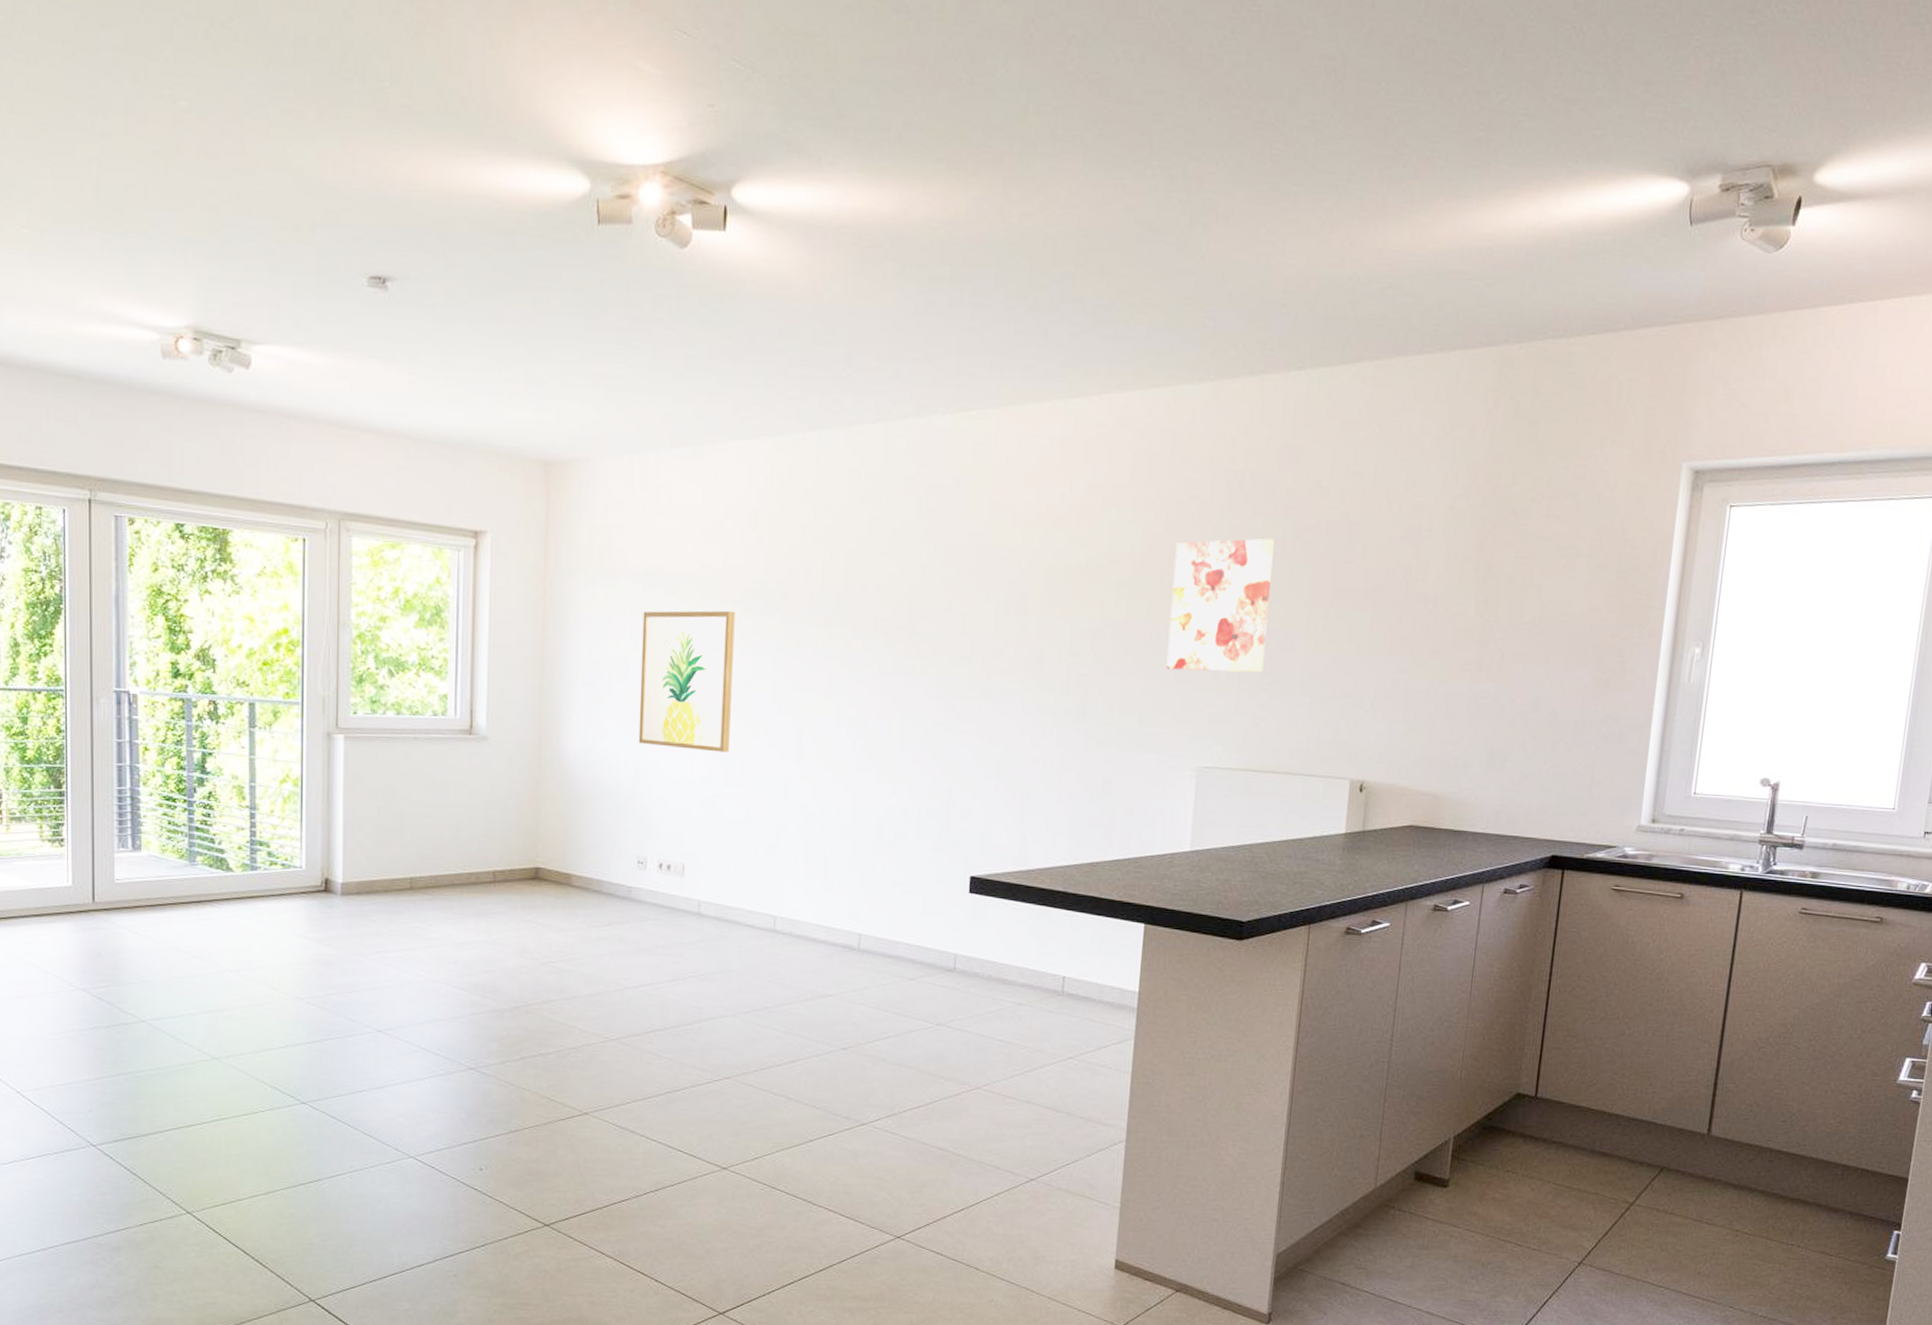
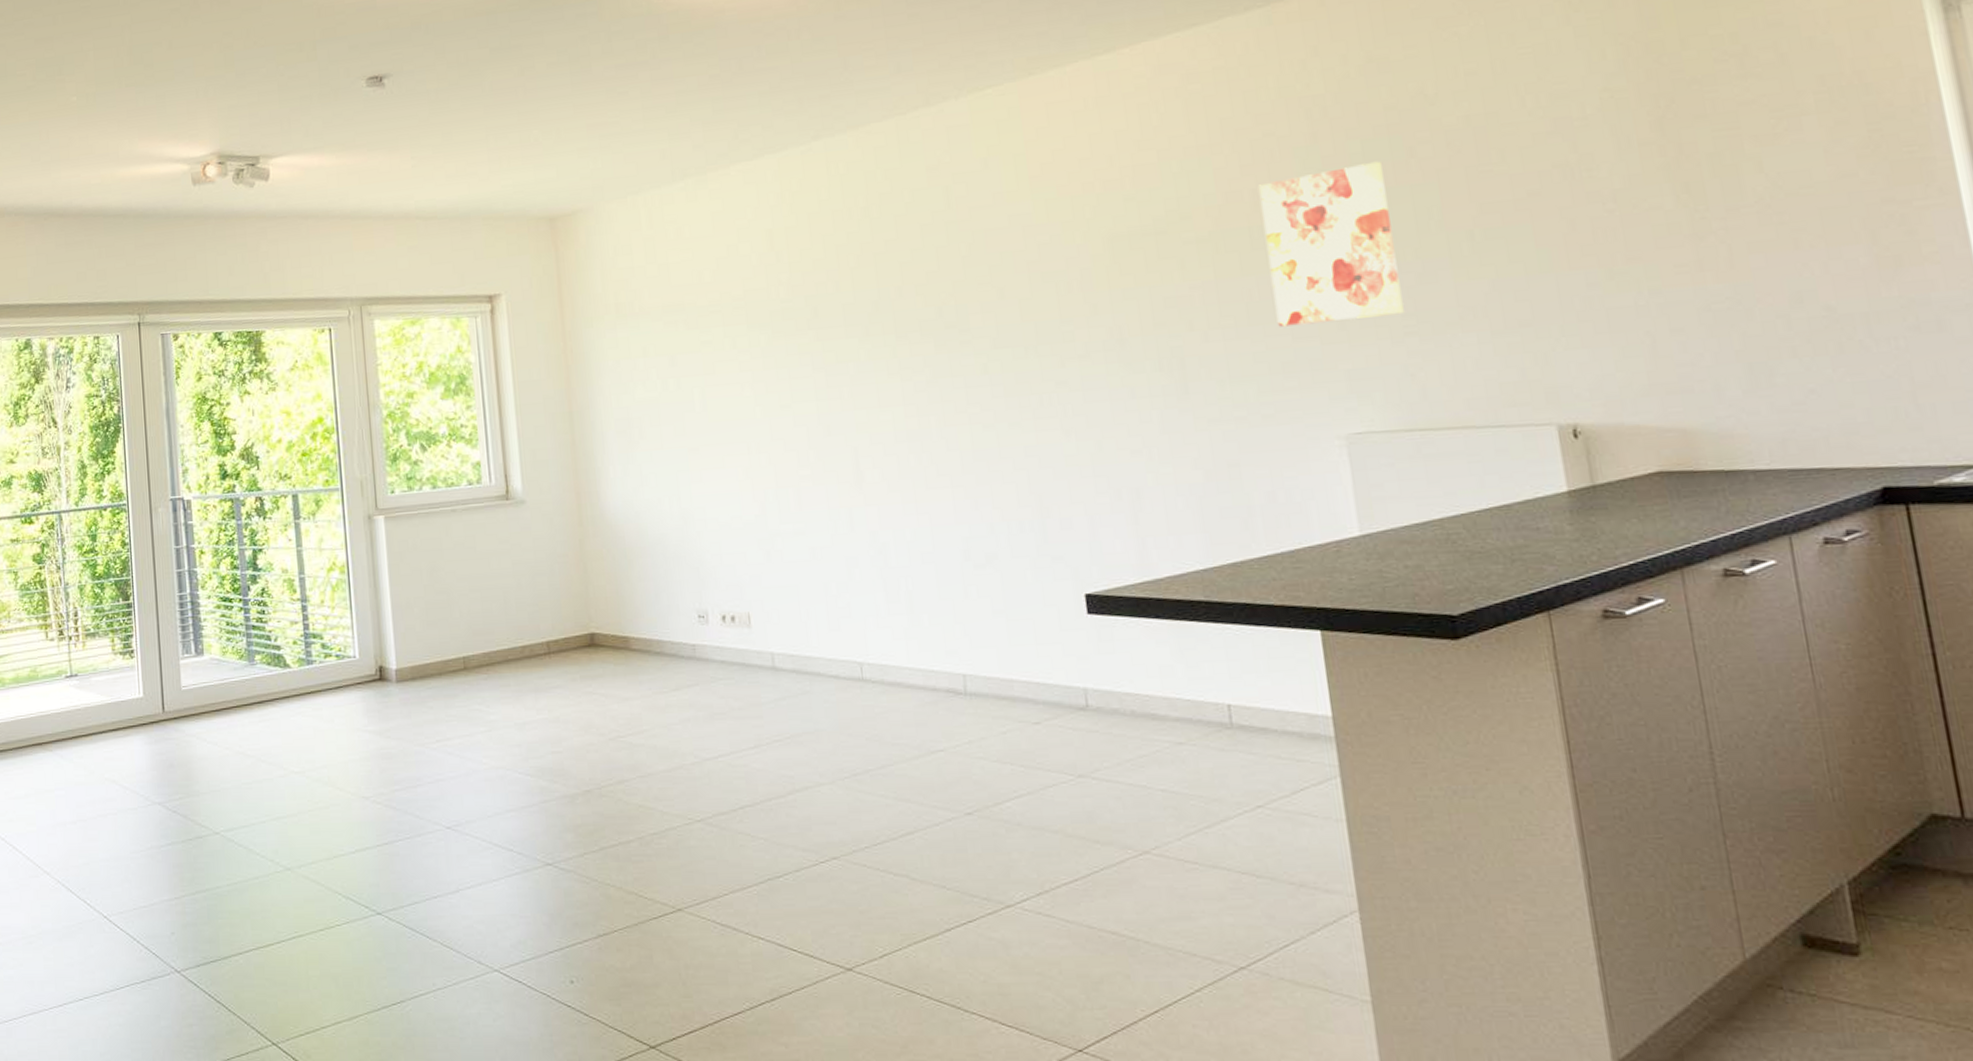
wall art: present [638,610,735,753] -> none [667,335,780,488]

